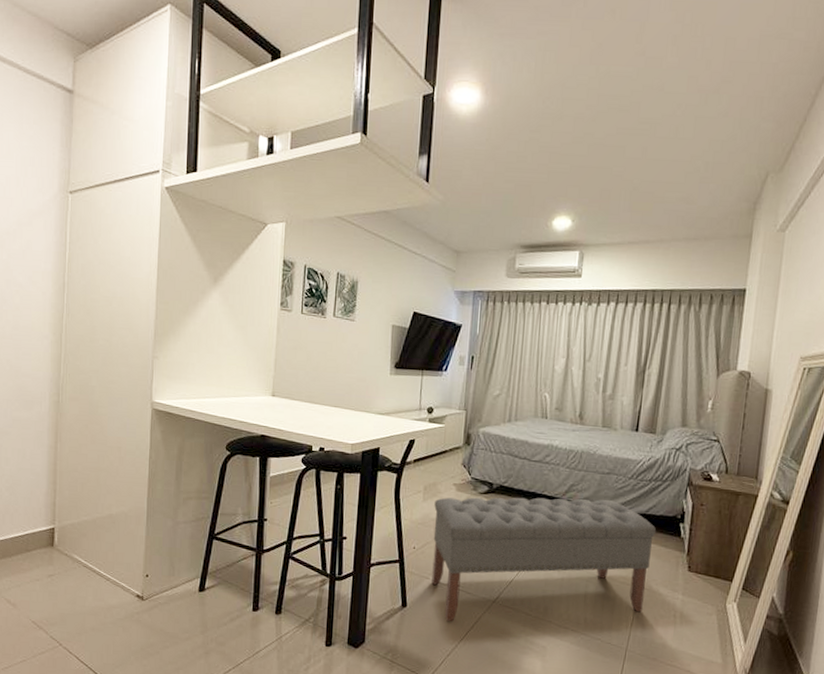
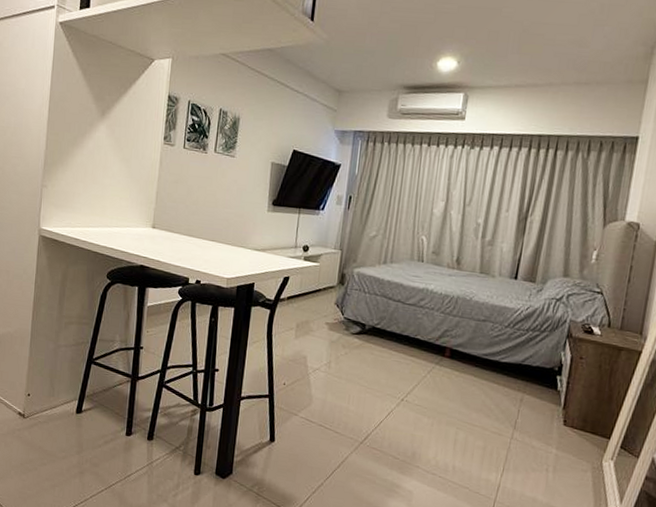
bench: present [431,497,657,621] -> none [300,336,532,464]

